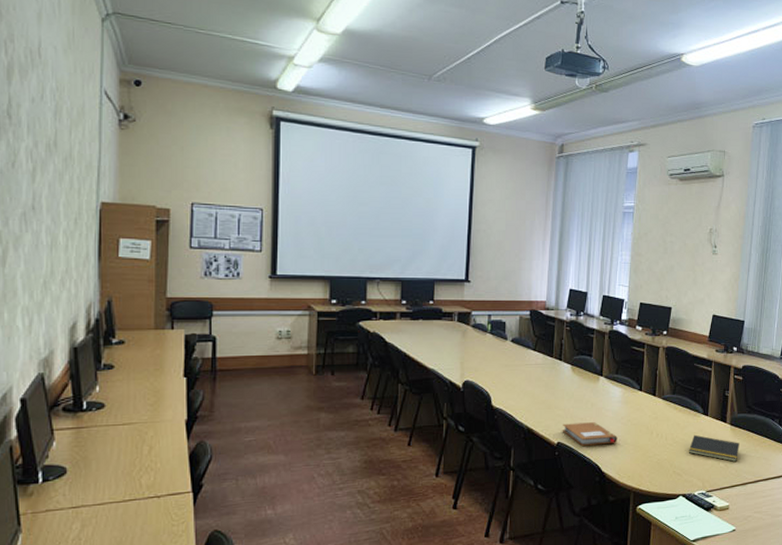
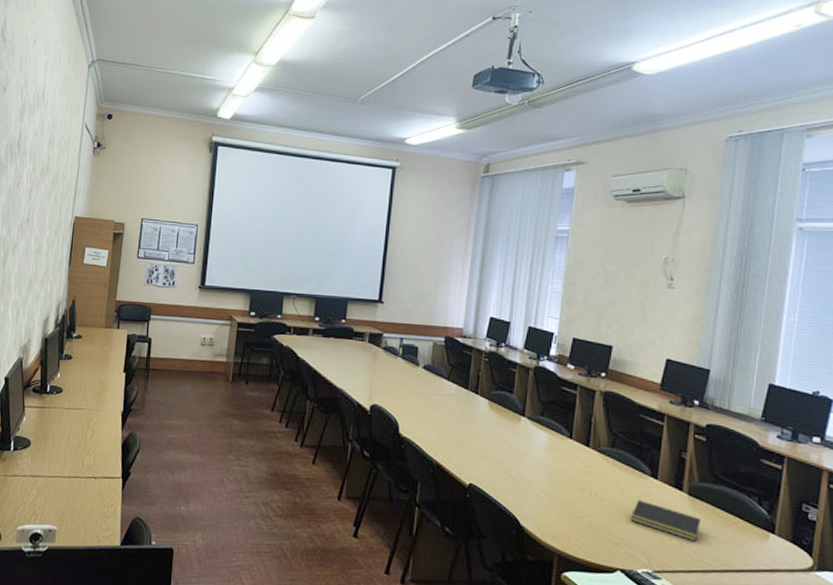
notebook: present [562,422,617,446] -> none [475,464,540,495]

